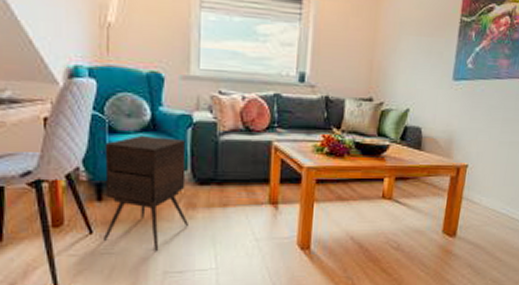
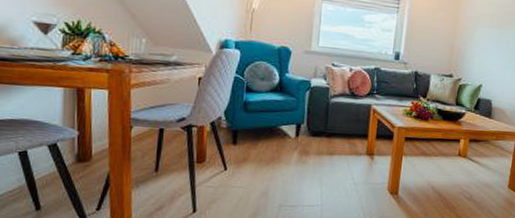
side table: present [102,135,190,251] -> none [234,94,305,187]

